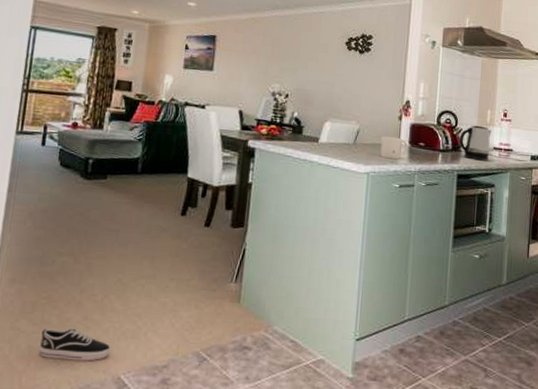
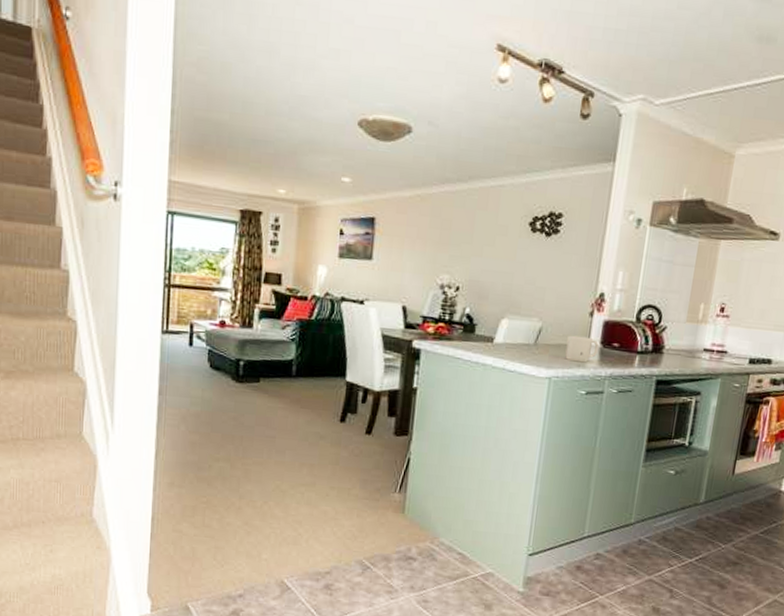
shoe: present [38,328,111,361] -> none [202,531,273,565]
kettle: present [459,125,491,160] -> none [662,322,703,364]

